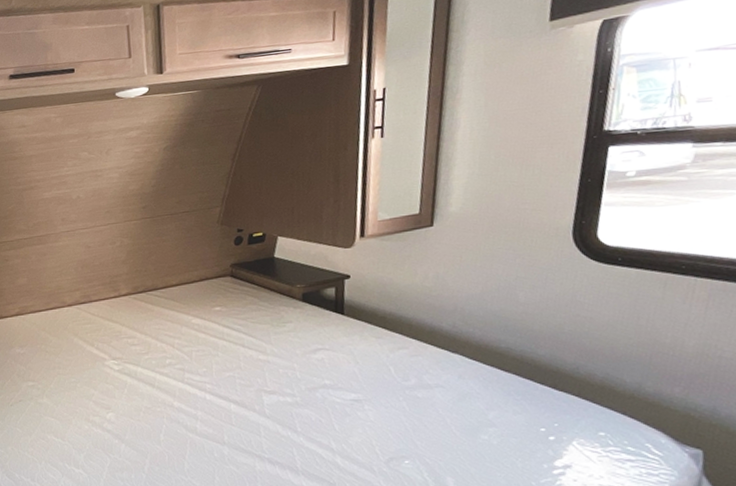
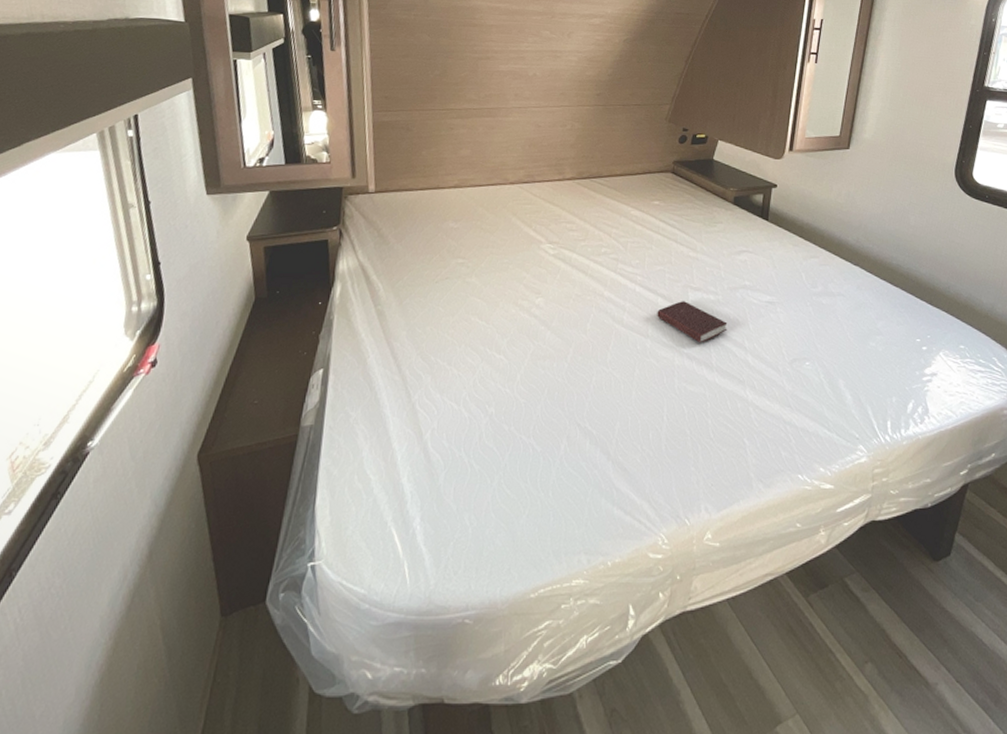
book: none [231,406,310,447] -> present [657,301,728,343]

